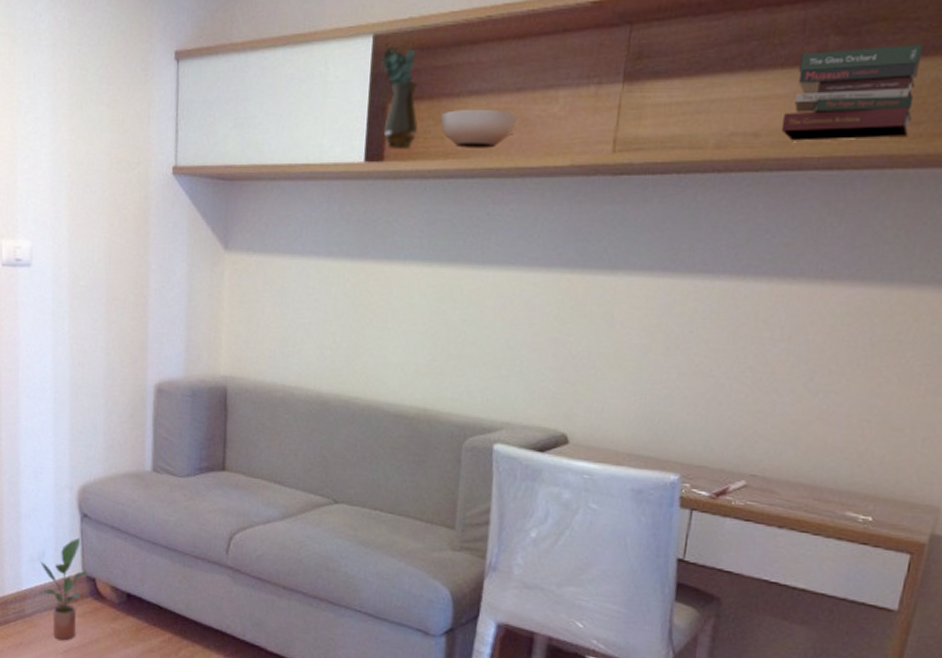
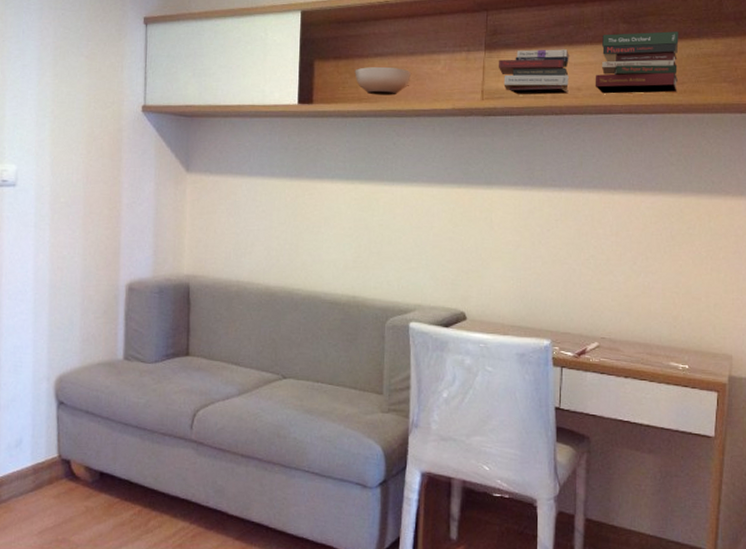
potted plant: present [40,537,92,640] -> none [17,424,67,521]
vase: present [380,44,419,149] -> none [307,18,338,95]
books: none [641,77,749,145] -> present [499,49,570,96]

